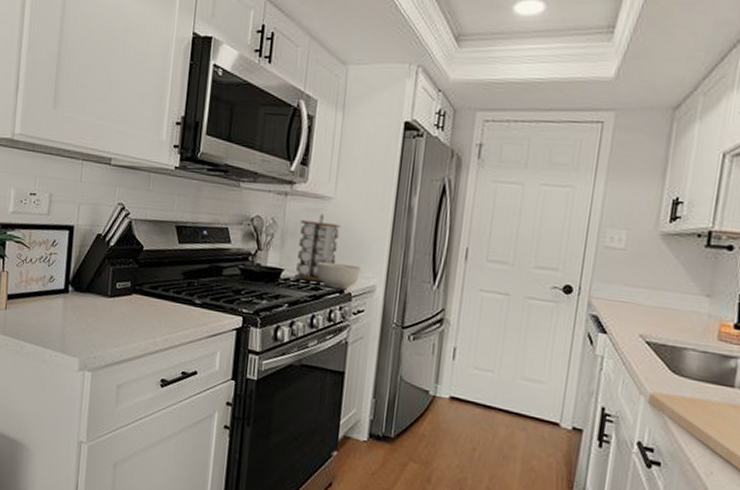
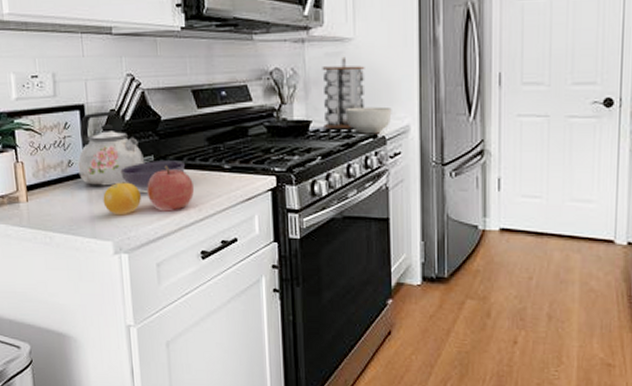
kettle: none [58,234,122,305] -> present [77,111,145,185]
fruit: none [76,302,113,334] -> present [103,182,141,214]
bowl: none [97,287,160,316] -> present [120,161,186,192]
fruit: none [118,292,165,337] -> present [146,165,195,212]

